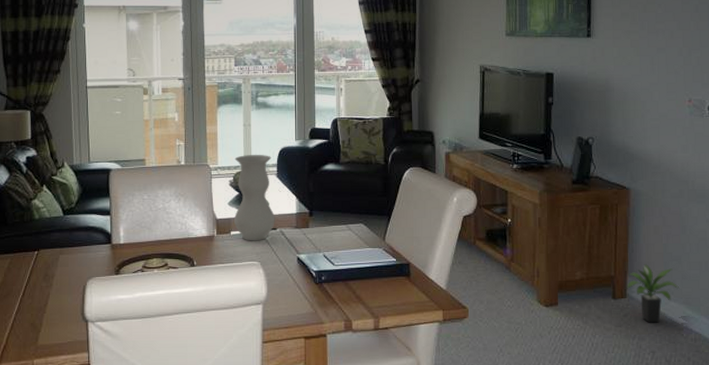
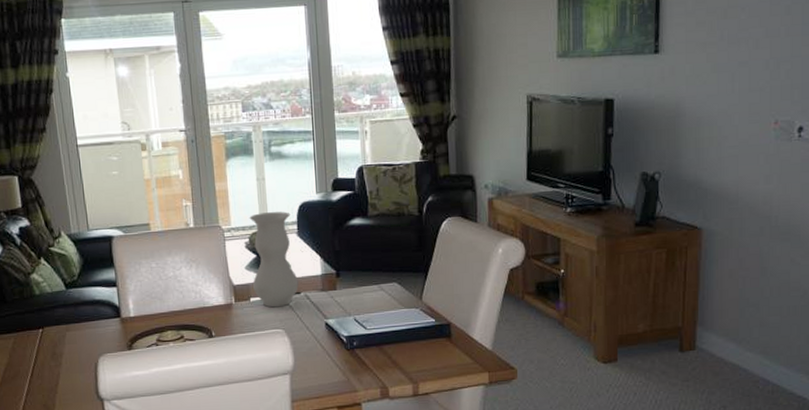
potted plant: present [625,264,680,323] -> none [695,312,757,376]

